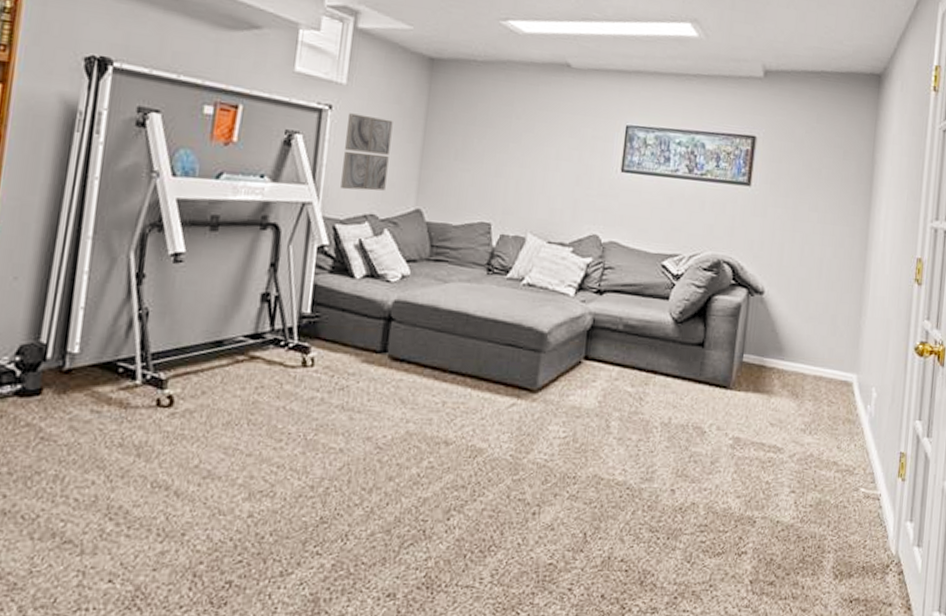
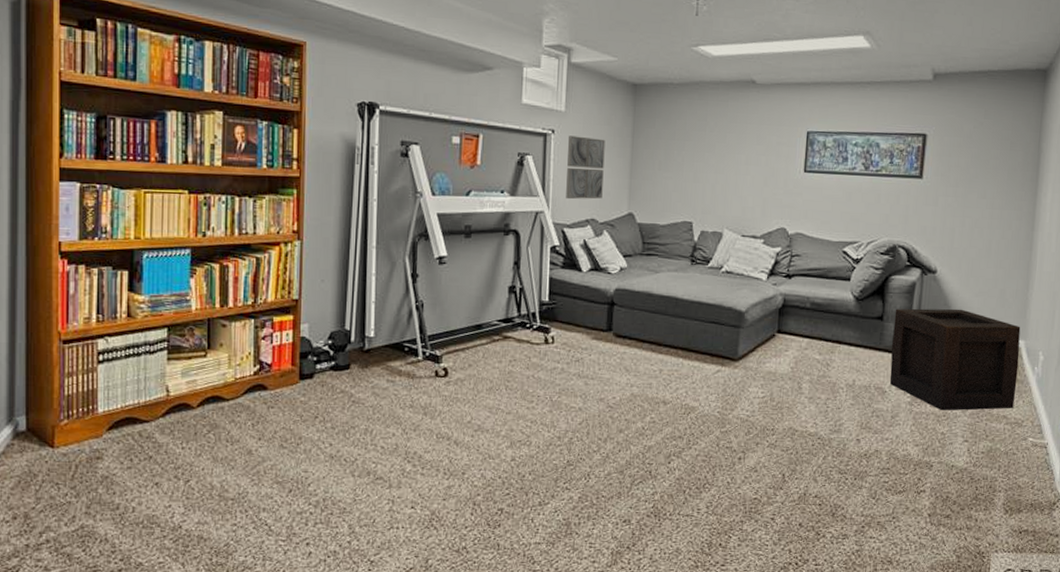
wooden crate: none [710,334,853,456] -> present [889,308,1021,411]

